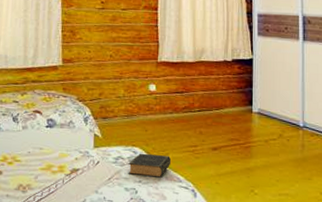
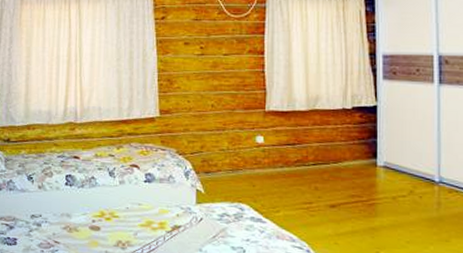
book: present [128,153,172,178] -> none [234,210,283,236]

